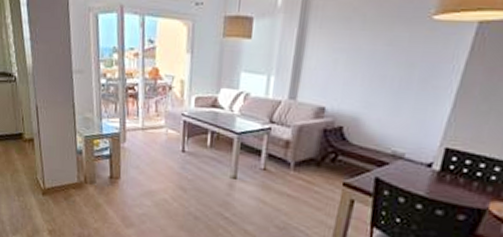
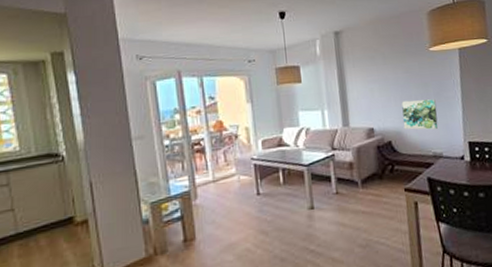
wall art: none [363,81,418,124] -> present [401,99,439,130]

